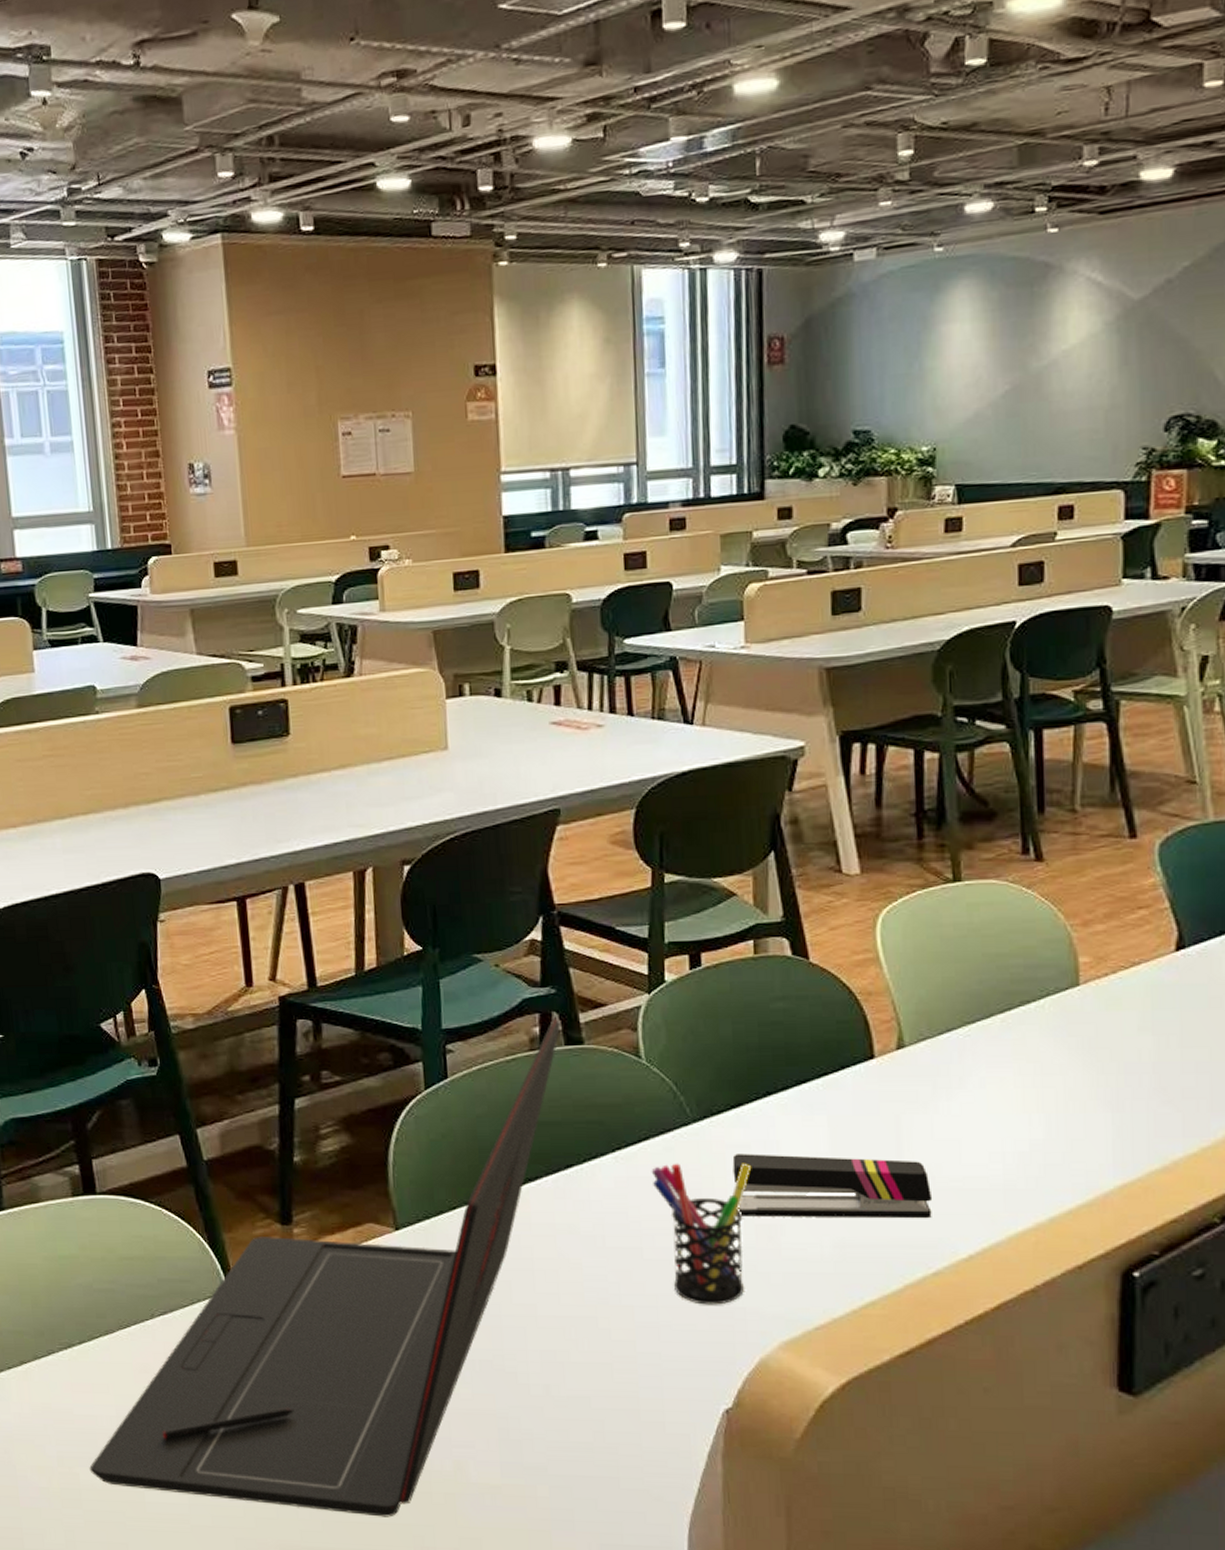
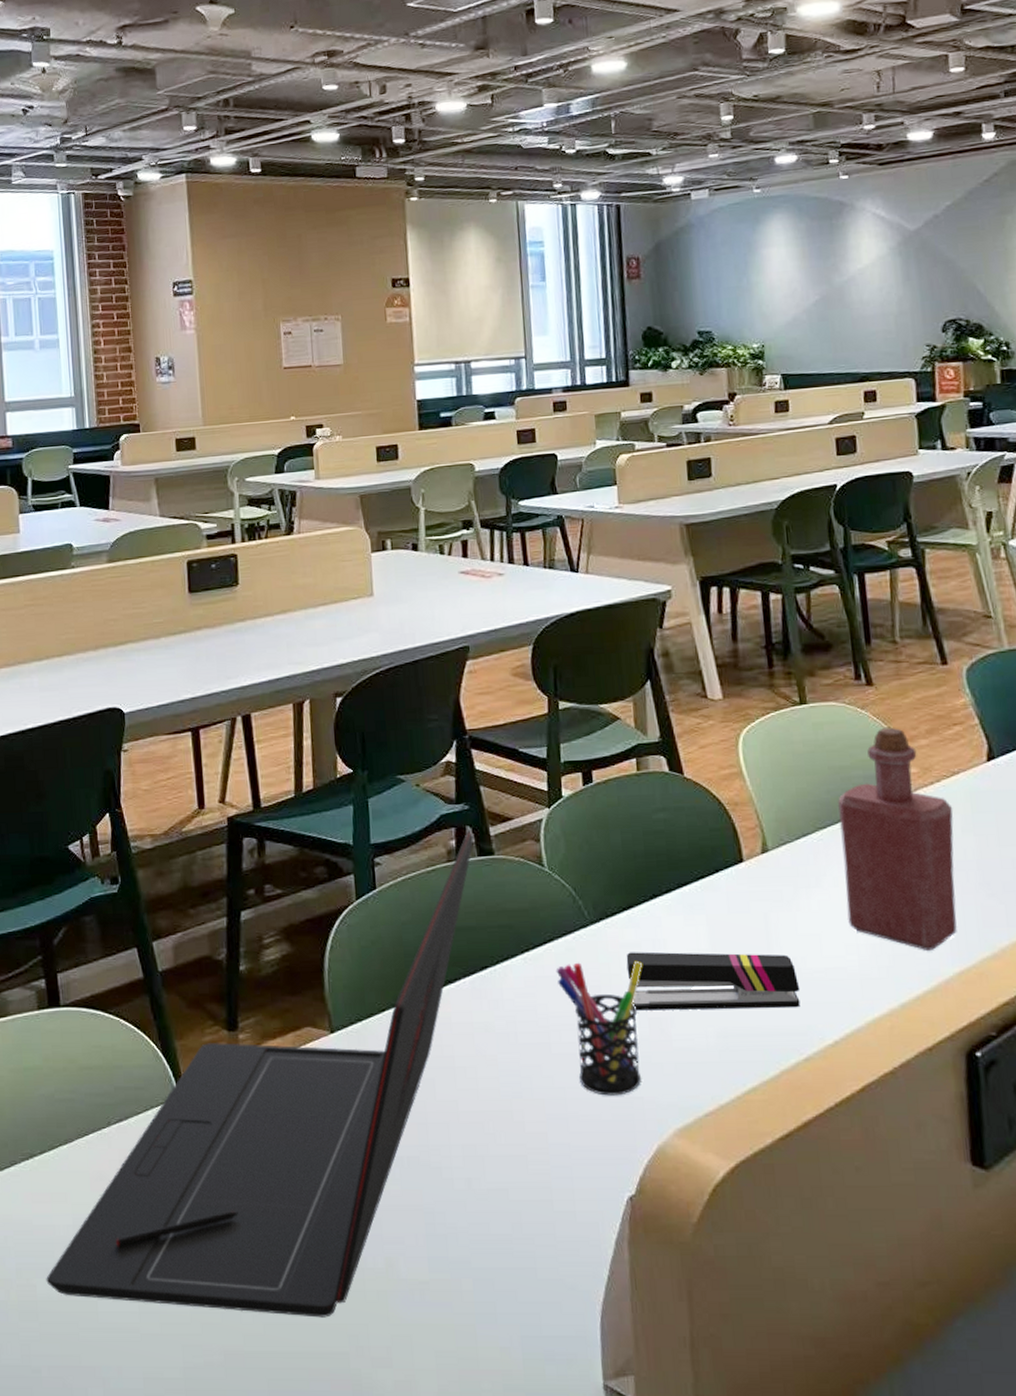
bottle: none [990,909,1130,1160] -> present [837,727,957,950]

